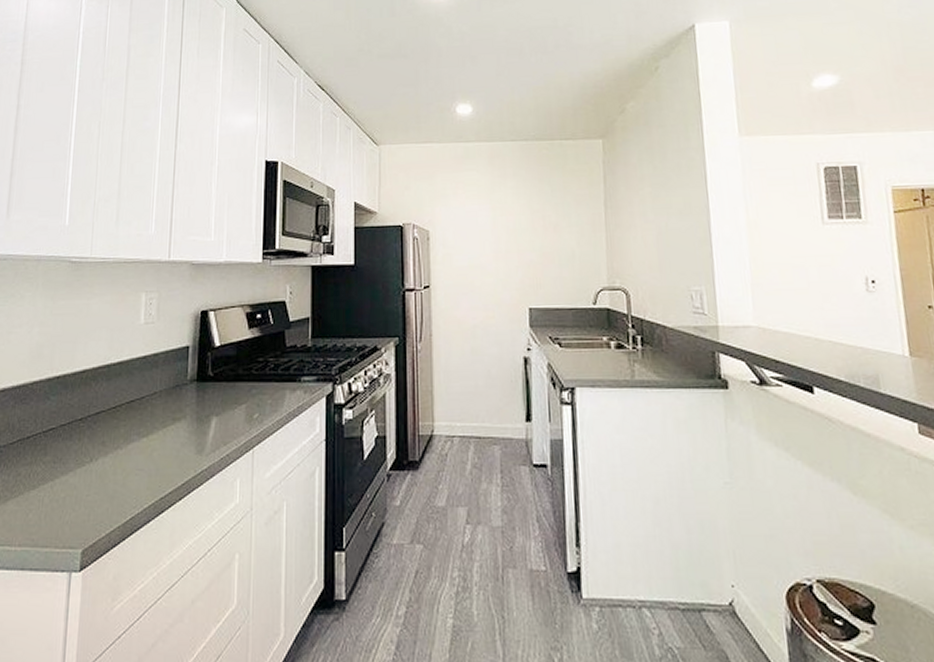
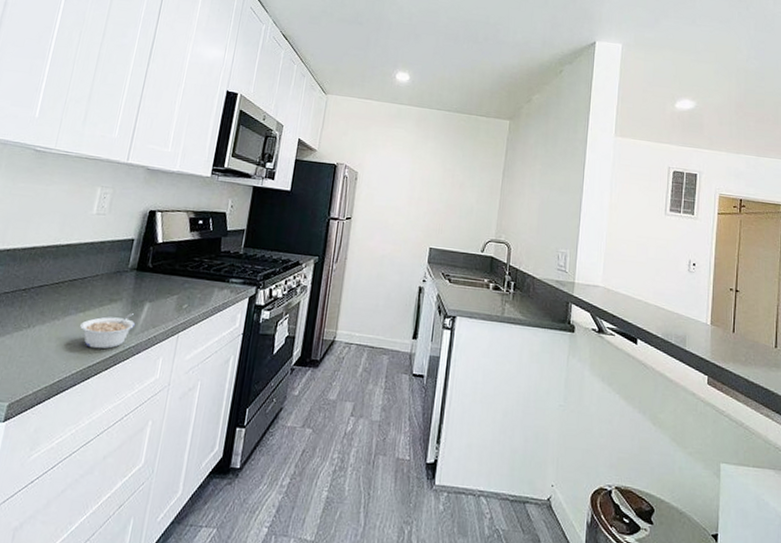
legume: none [145,430,205,477] -> present [80,312,136,349]

